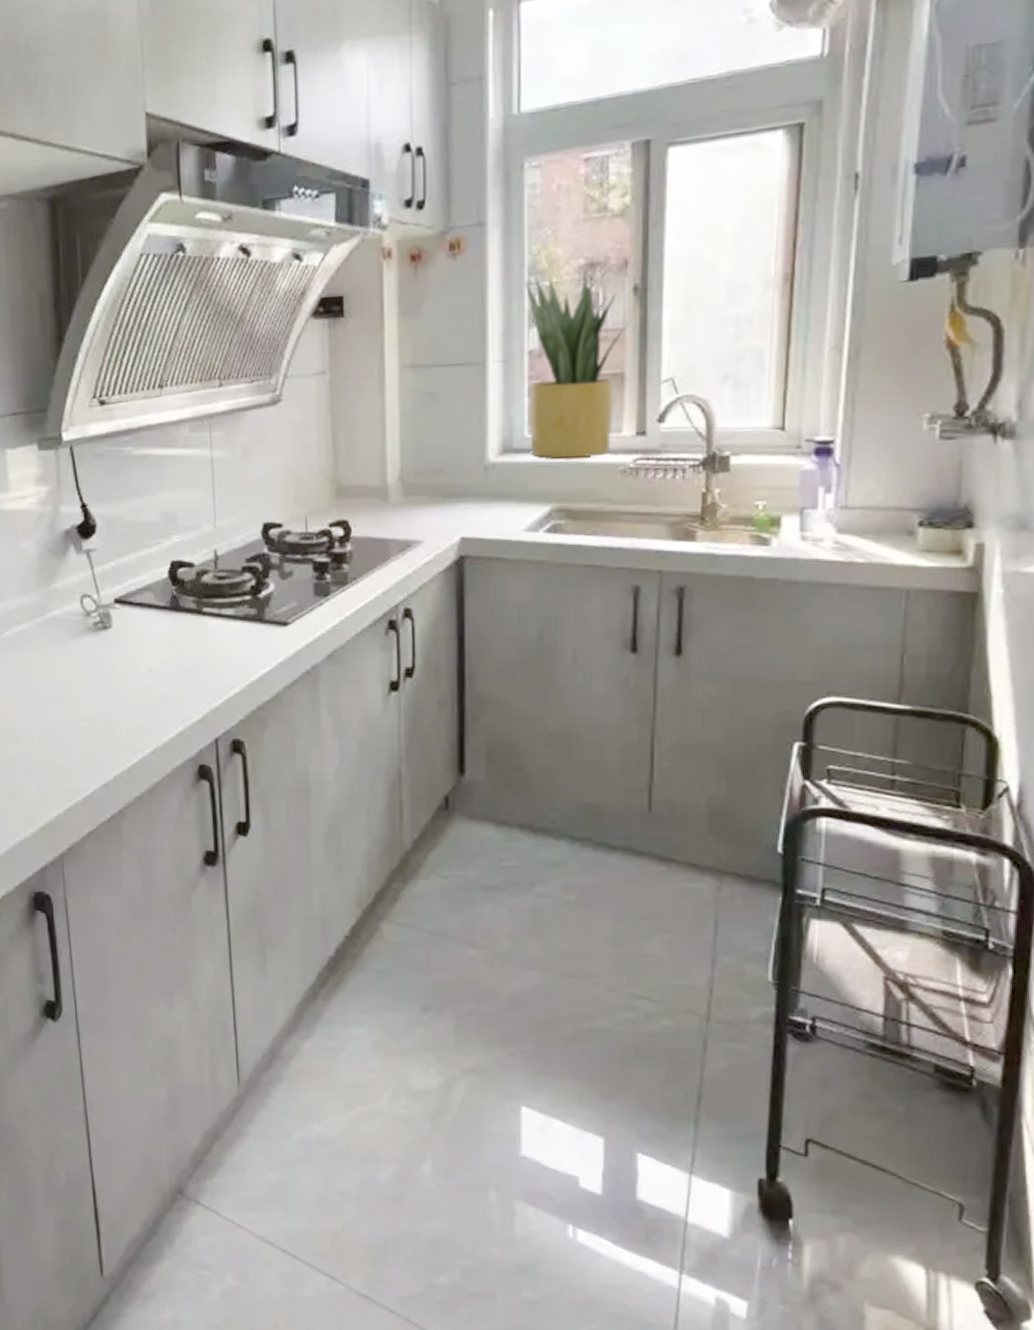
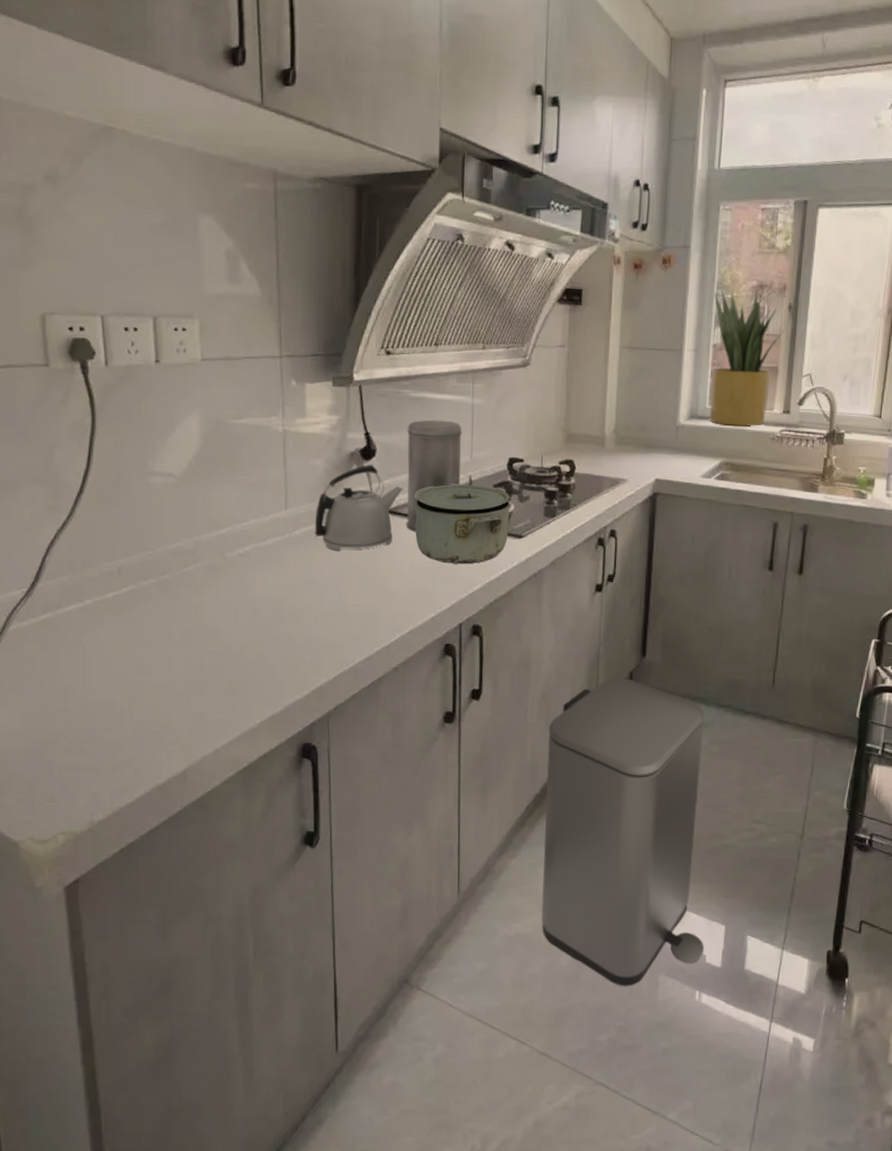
kettle: none [29,544,133,653] -> present [314,465,403,551]
canister: none [132,481,204,625] -> present [406,419,462,532]
cooking pot: none [147,560,270,663] -> present [415,484,510,564]
pedal bin: none [340,803,577,1214] -> present [541,677,705,987]

